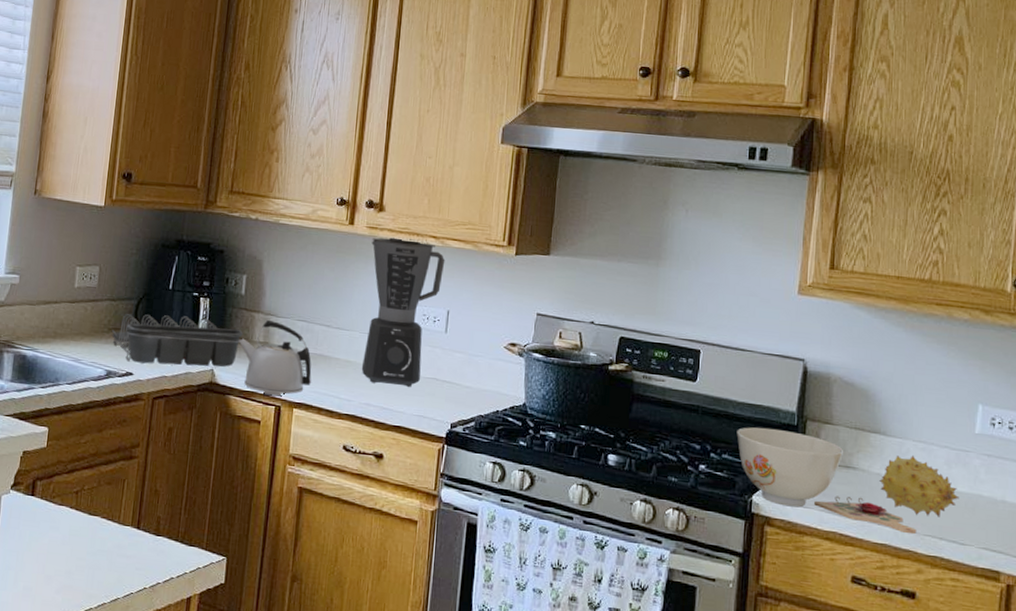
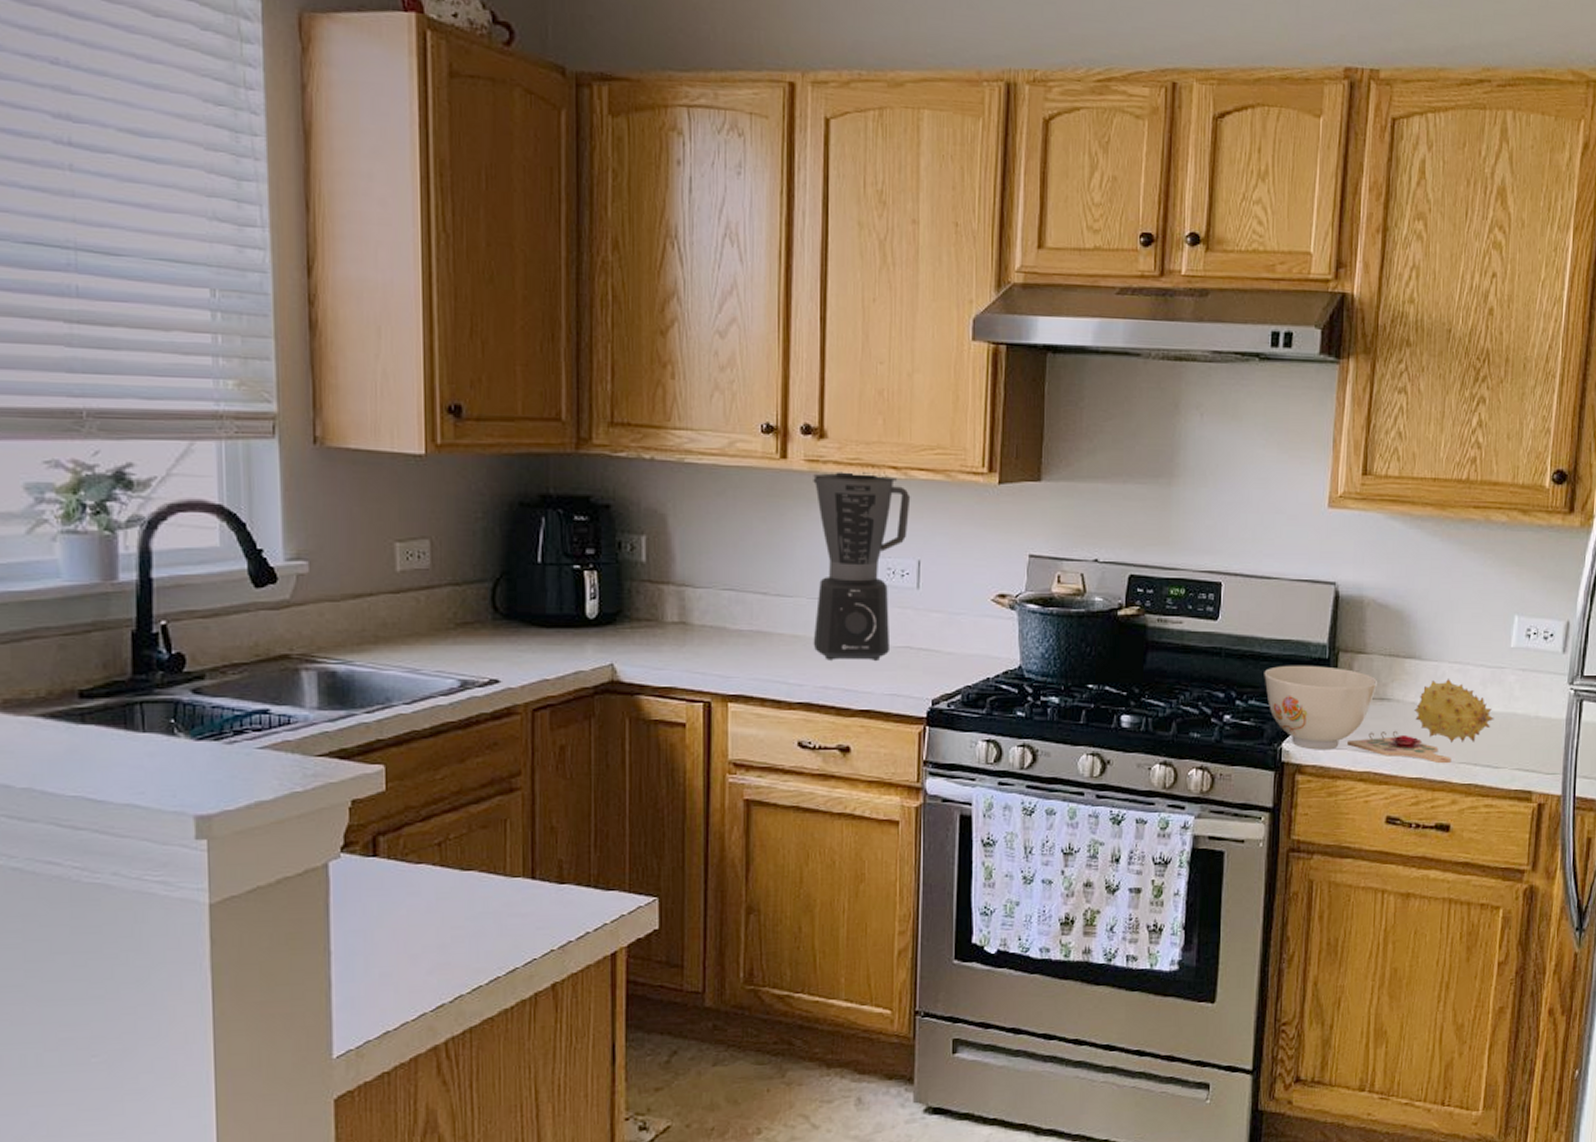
dish rack: present [112,314,243,367] -> none [461,597,649,666]
kettle: present [237,320,312,397] -> none [642,593,750,690]

